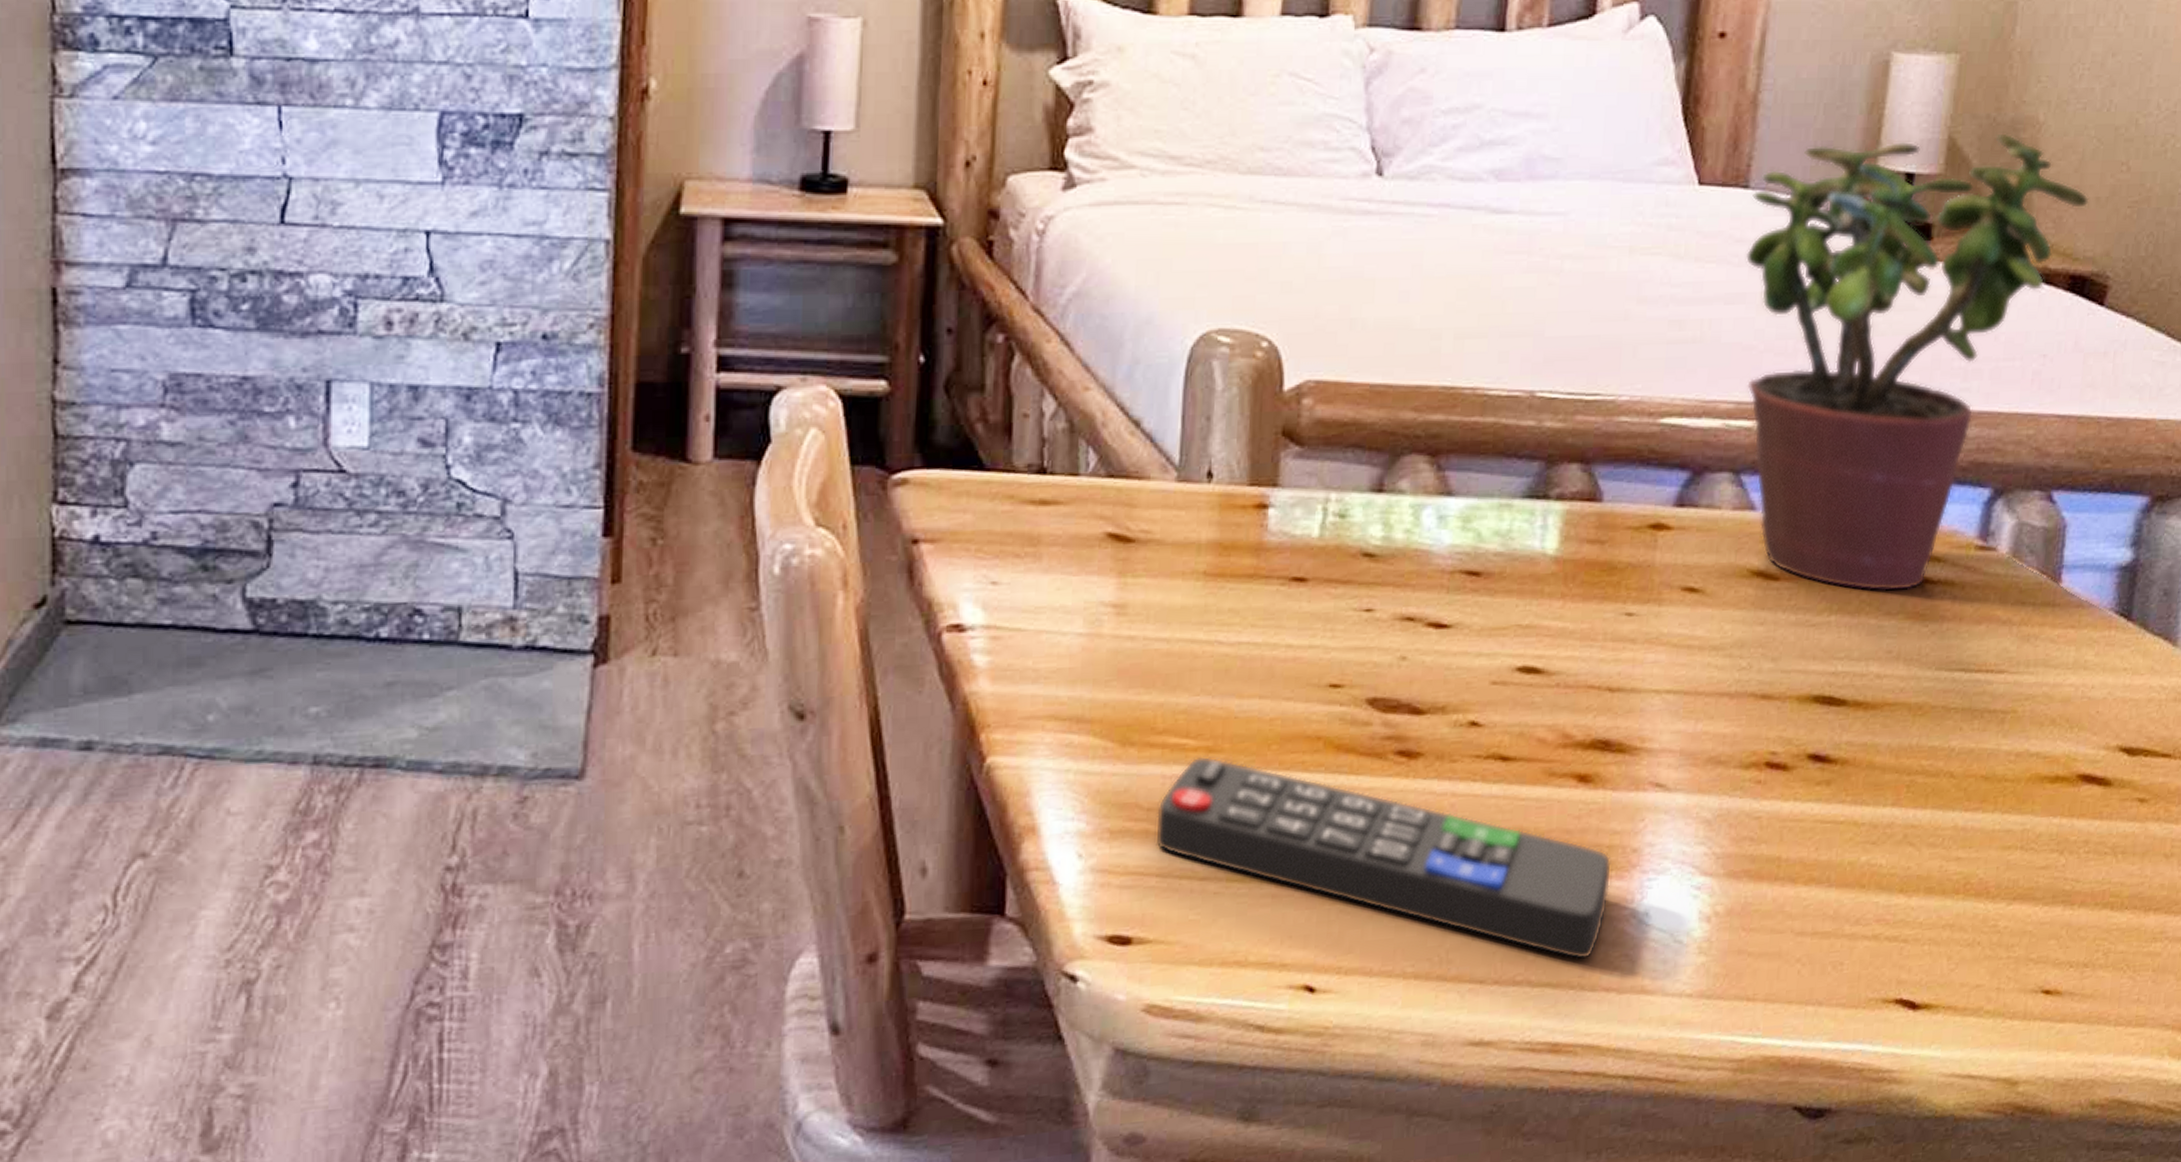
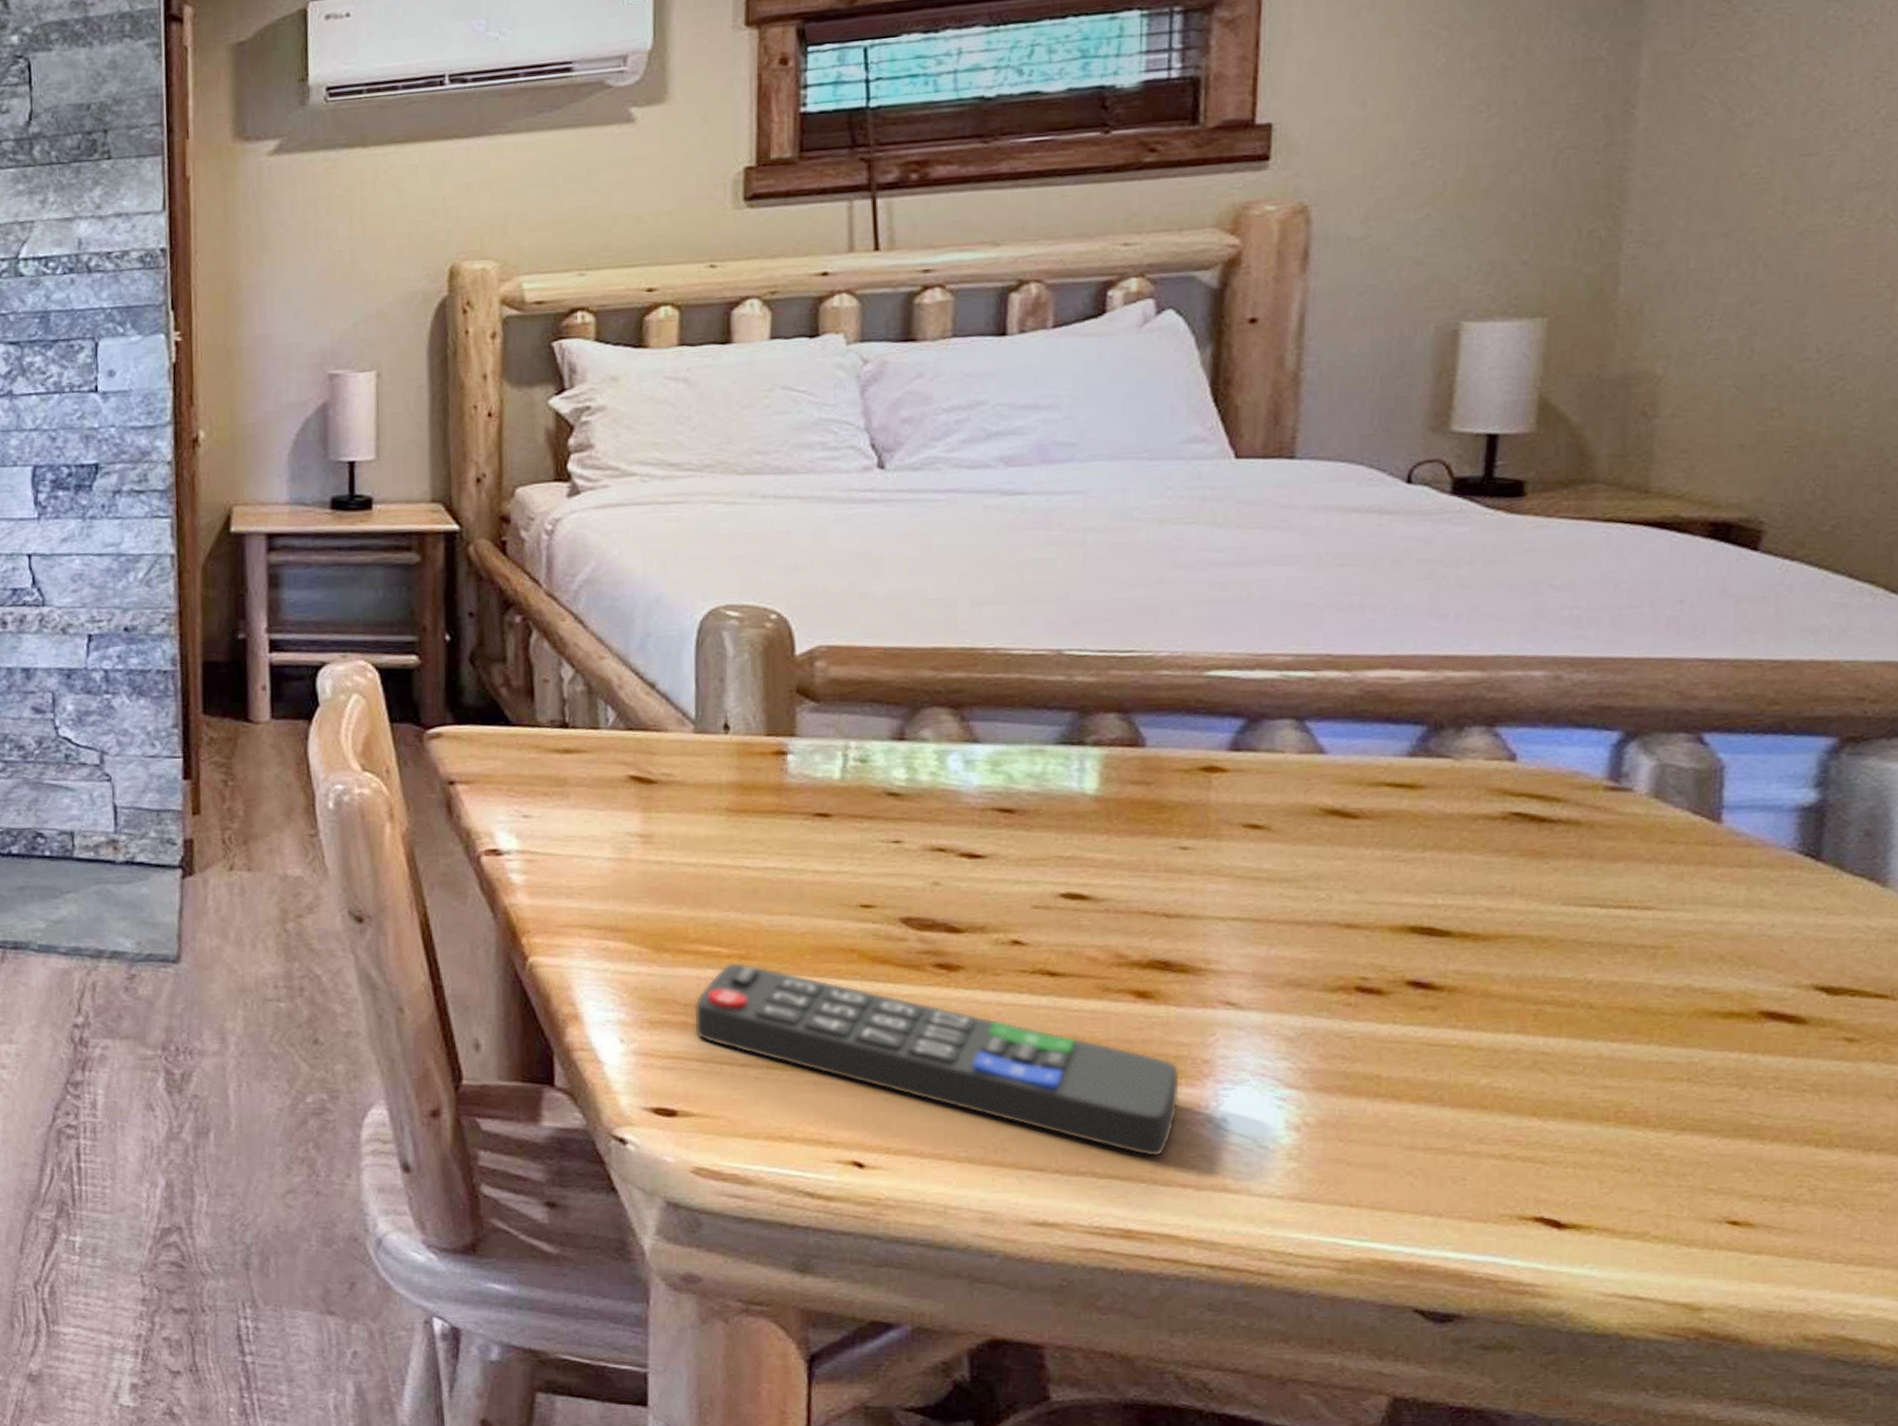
potted plant: present [1745,133,2089,592] -> none [1295,389,1730,830]

